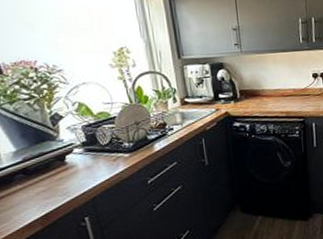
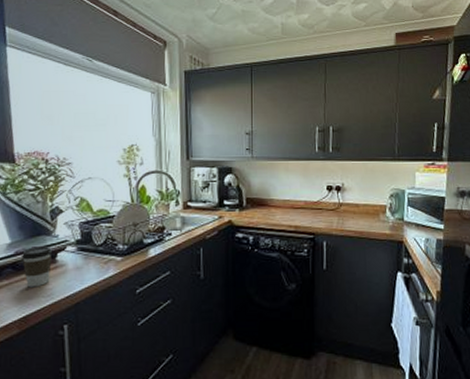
coffee cup: none [30,150,63,189] -> present [22,246,52,288]

